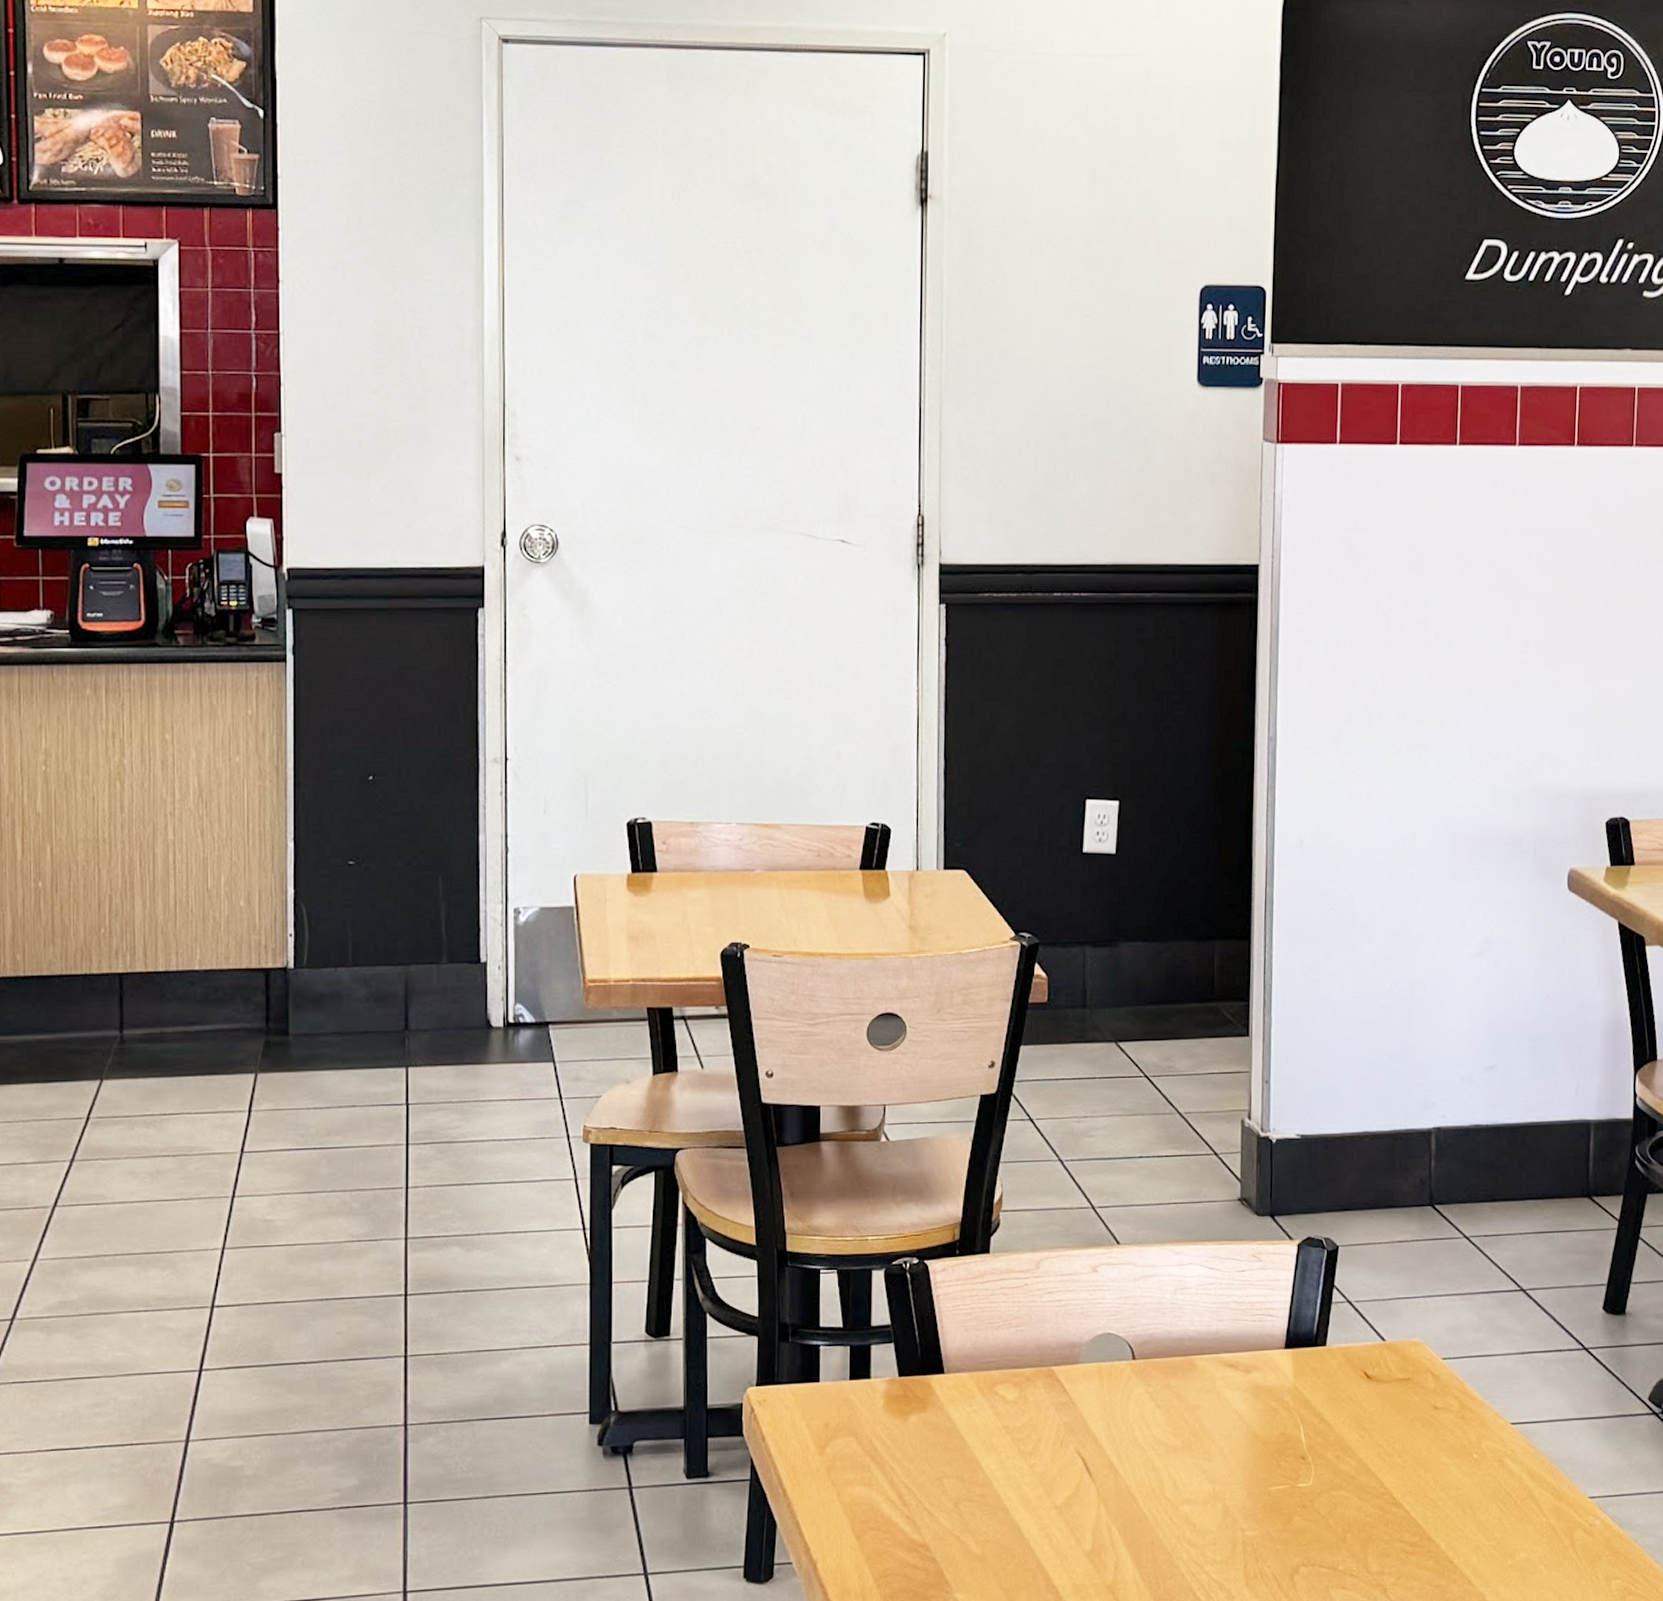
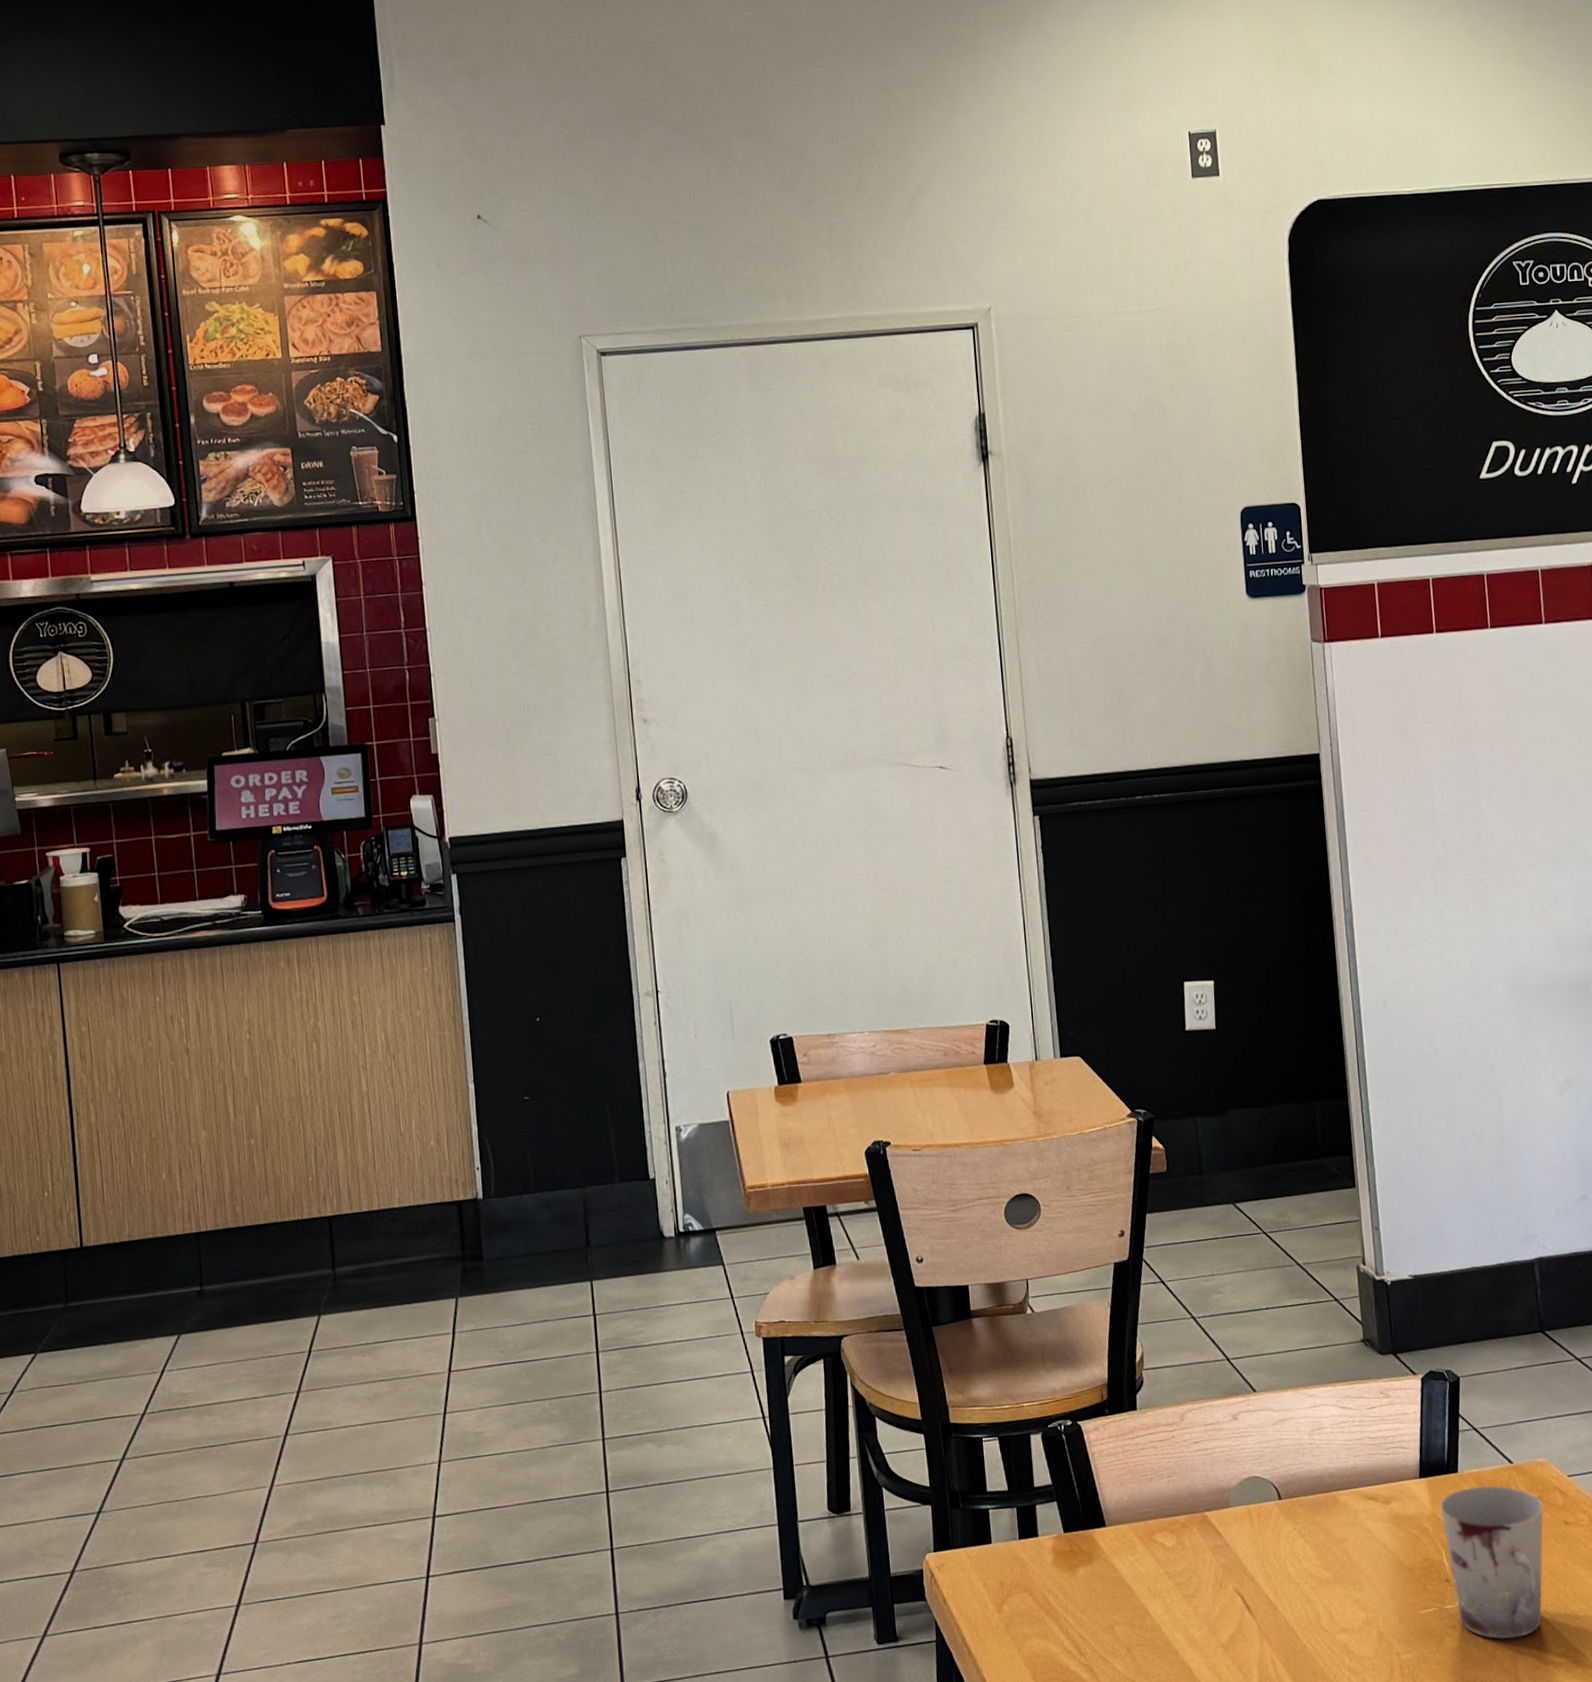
cup: none [1303,1362,1413,1524] -> present [1440,1485,1544,1640]

